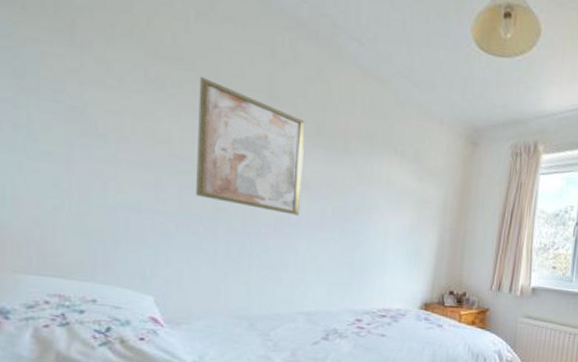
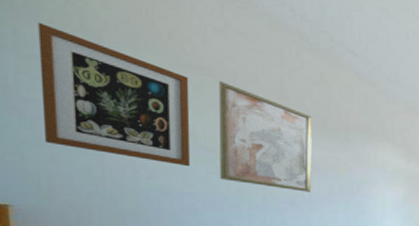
wall art: none [10,8,167,180] -> present [37,22,191,167]

